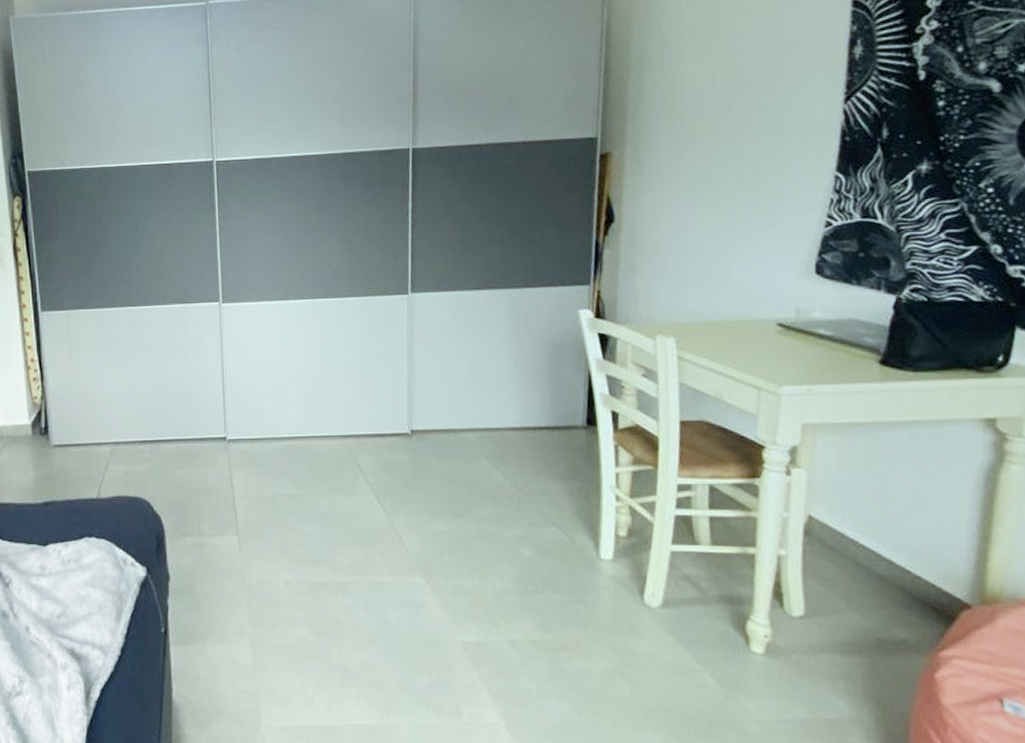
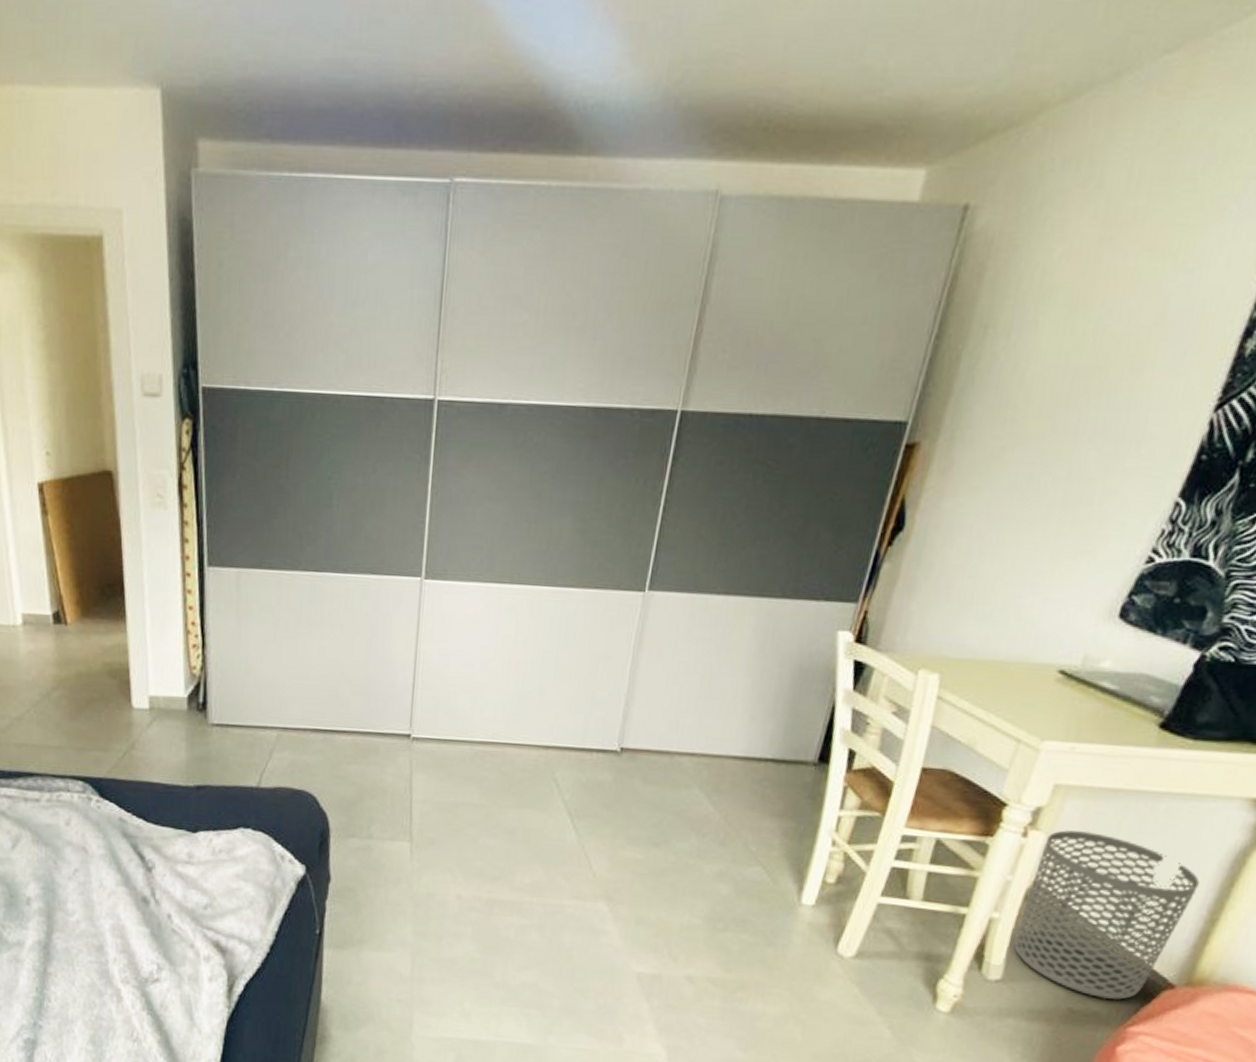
waste bin: none [806,465,962,626] -> present [1013,830,1200,1000]

